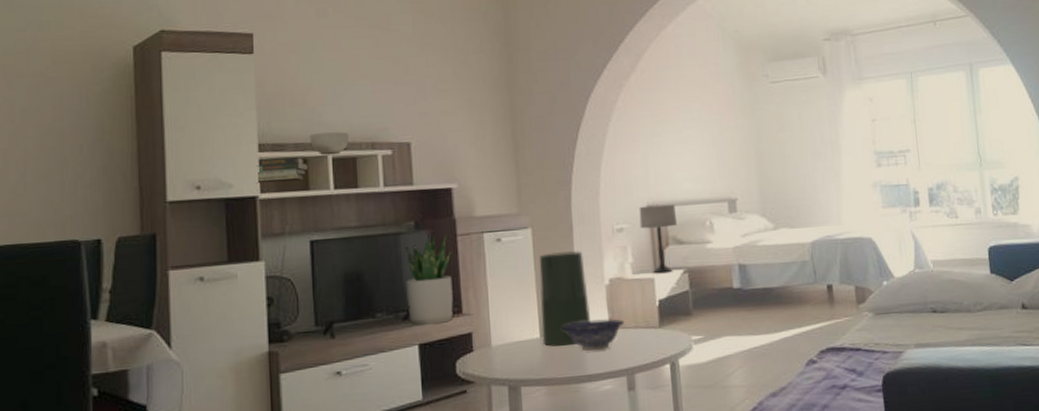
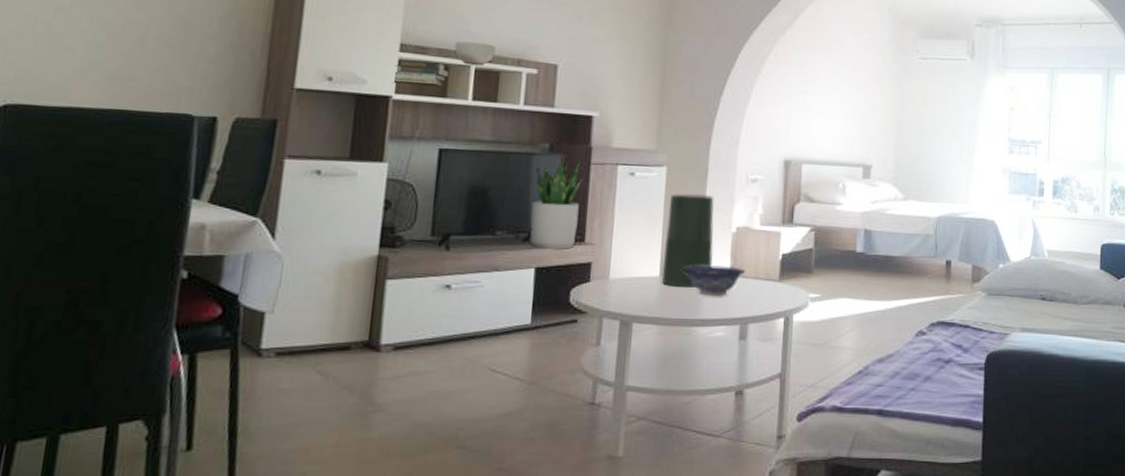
table lamp: present [639,204,678,274] -> none [774,160,812,229]

